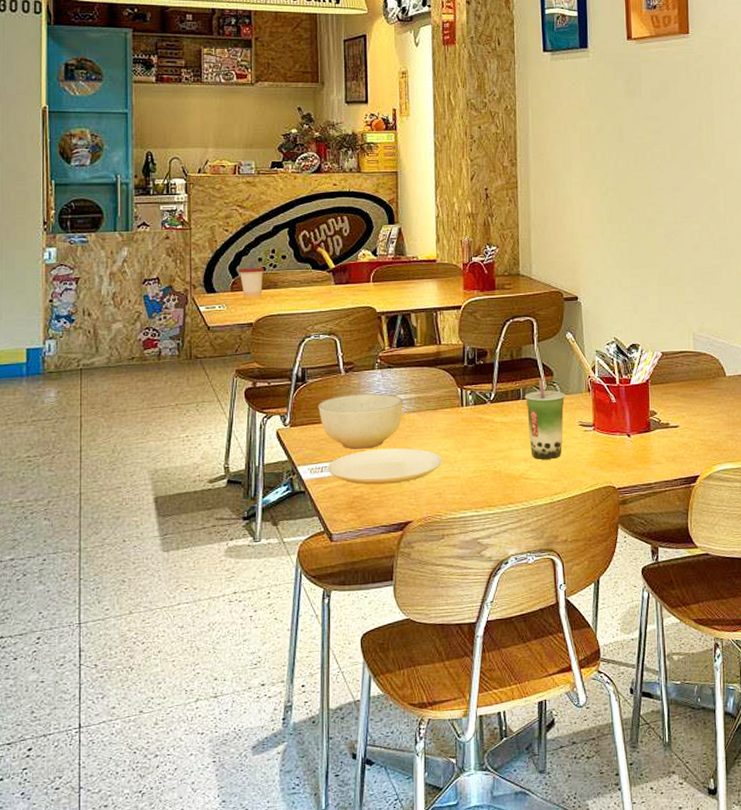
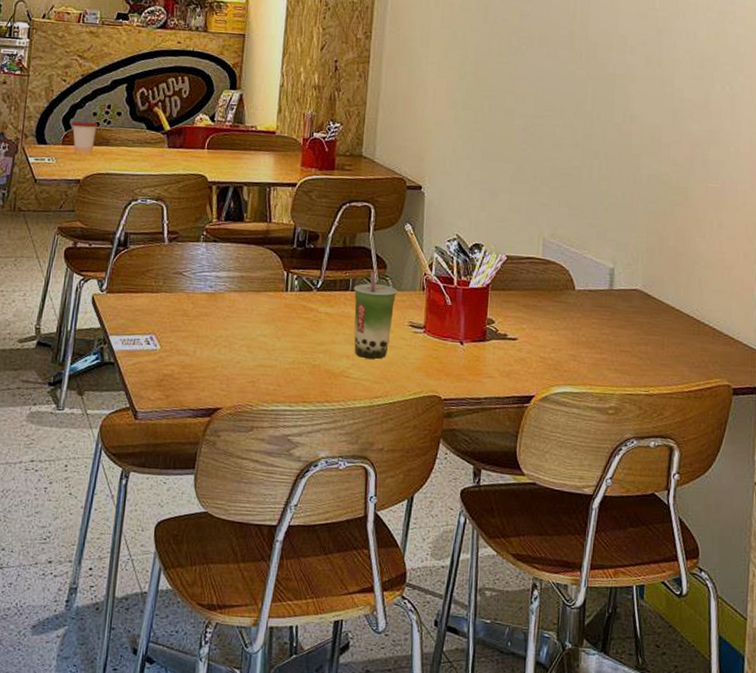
bowl: present [318,393,404,449] -> none [137,265,226,325]
plate: present [327,448,443,485] -> none [139,327,261,366]

